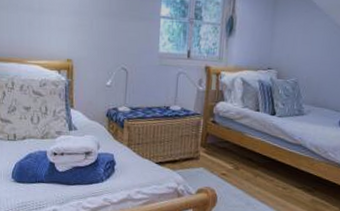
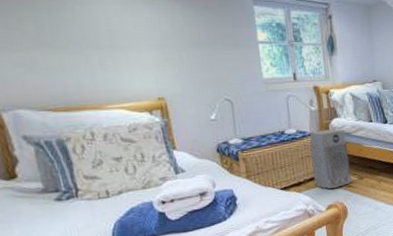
air purifier: none [189,111,229,174] -> present [310,129,352,190]

